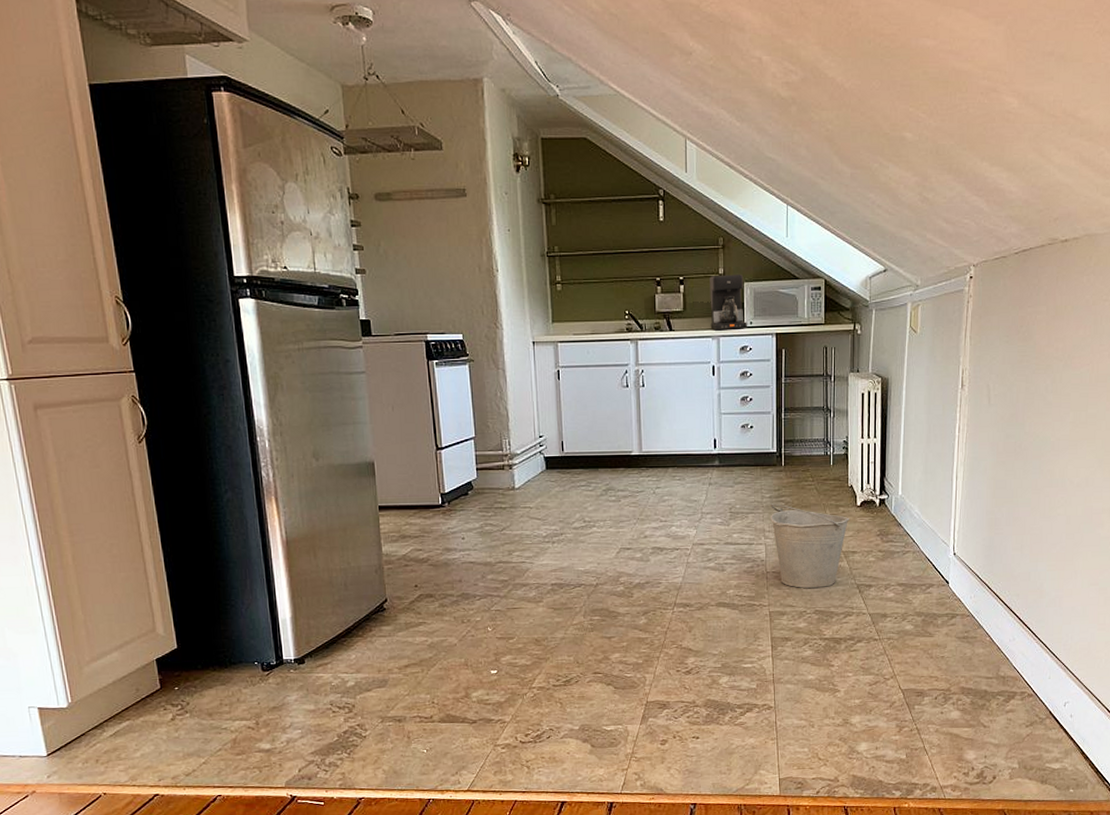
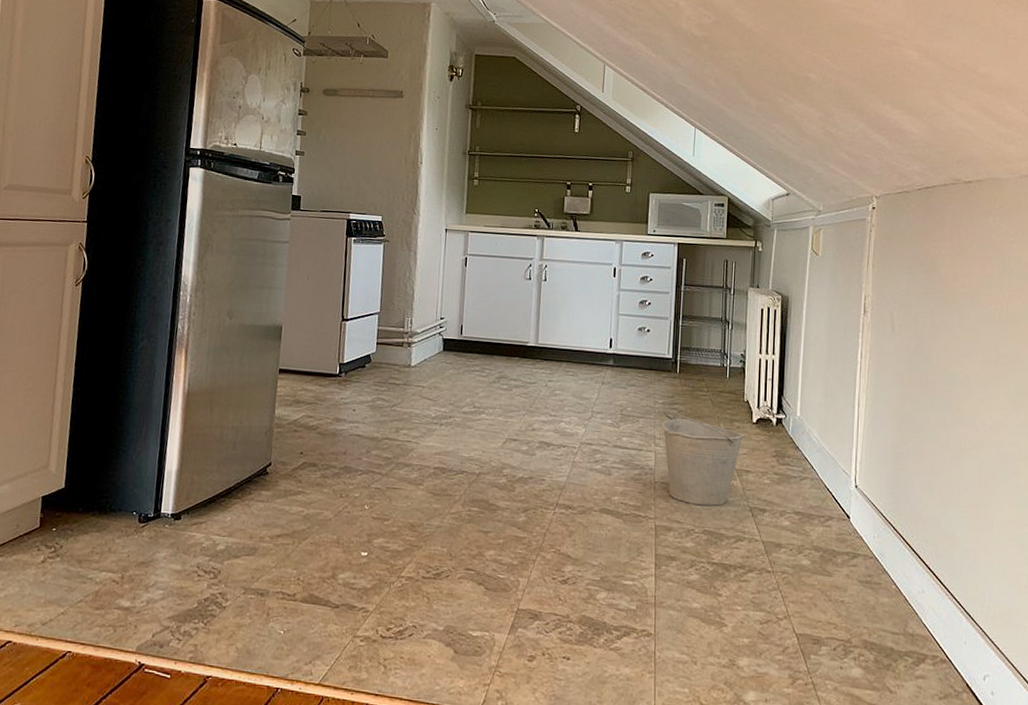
coffee maker: present [710,275,748,331] -> none [614,184,651,236]

